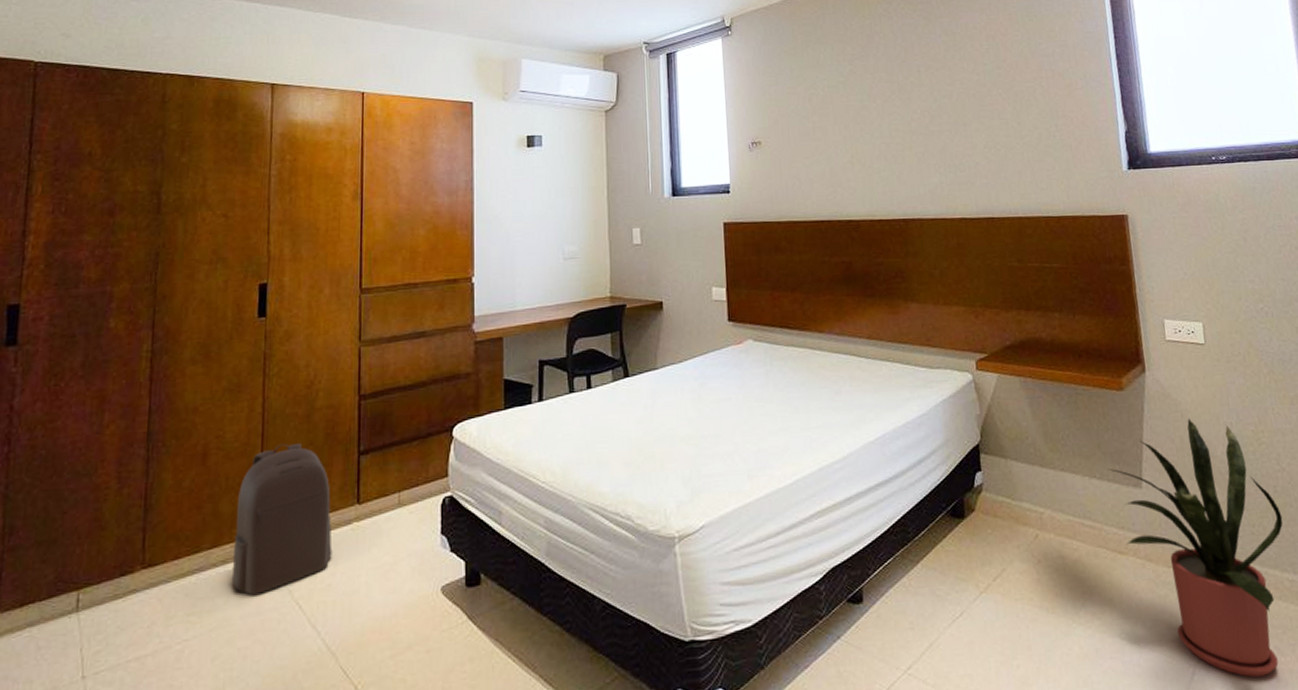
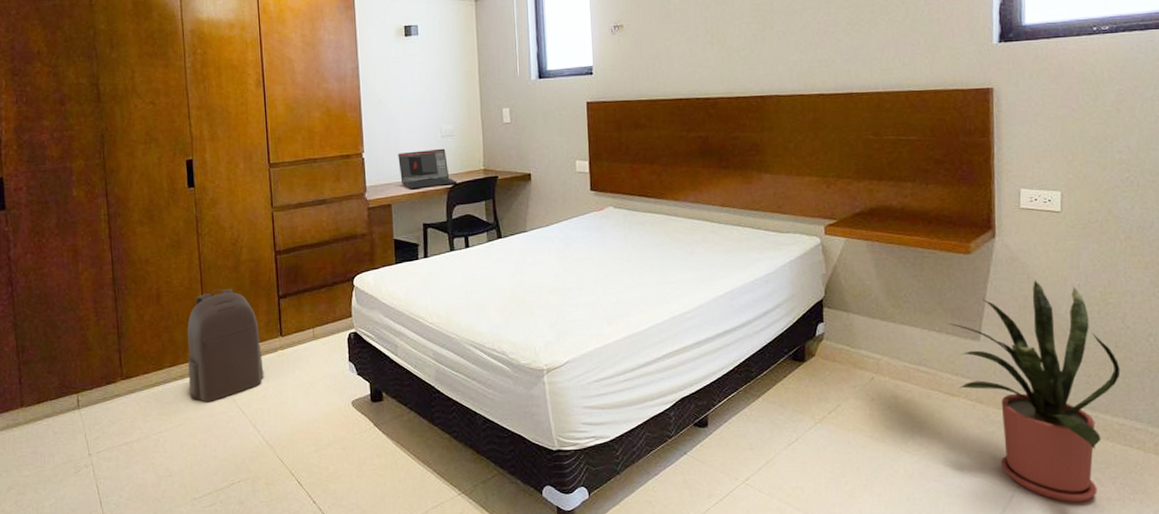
laptop: none [513,272,580,320] -> present [398,148,458,190]

